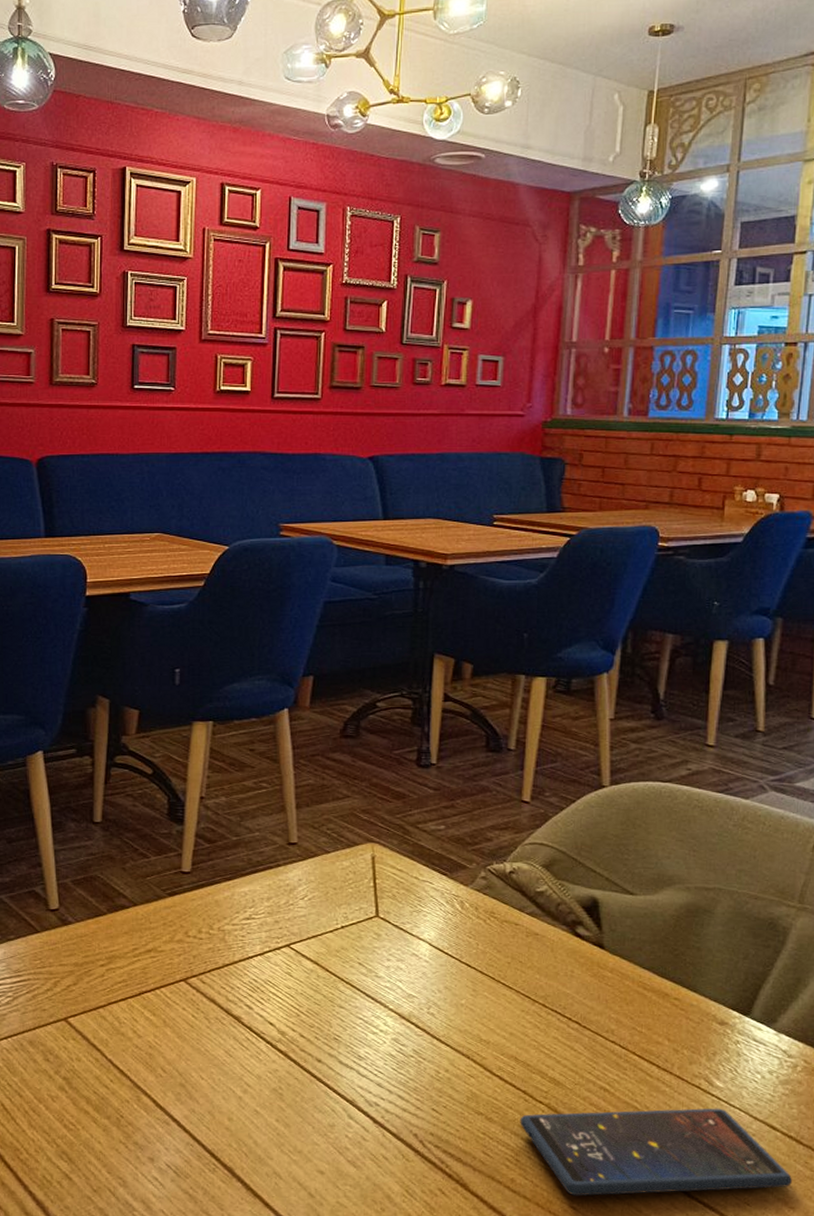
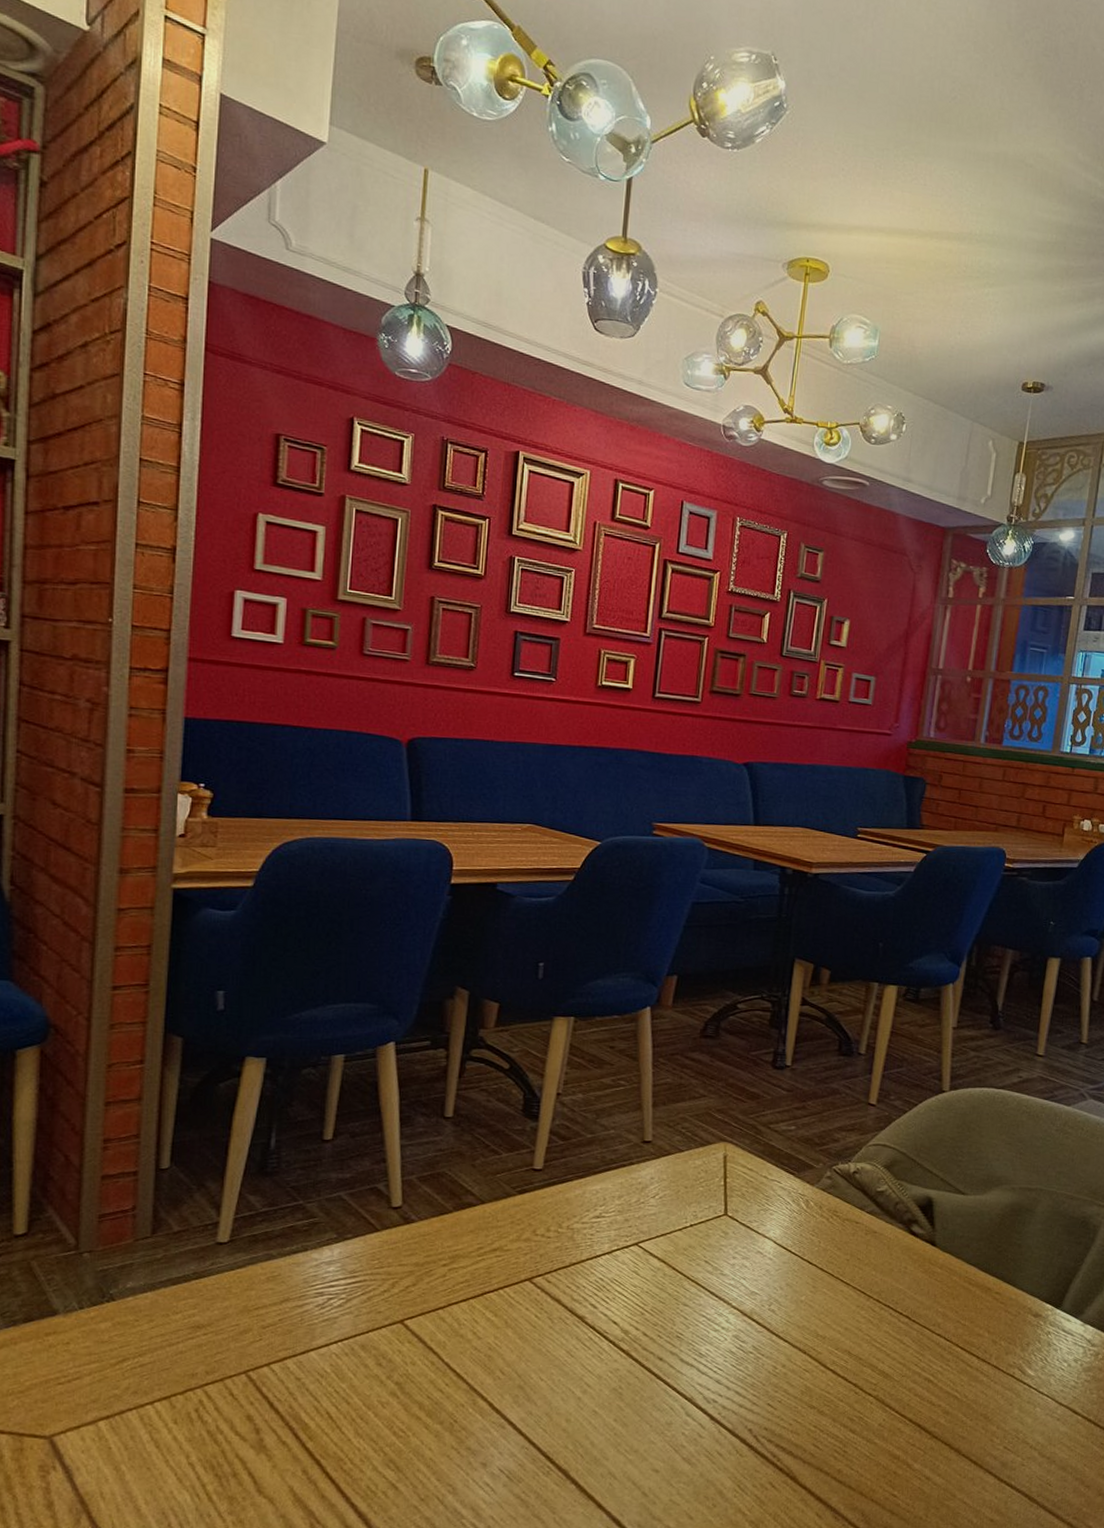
smartphone: present [520,1108,792,1196] -> none [849,1395,1089,1484]

